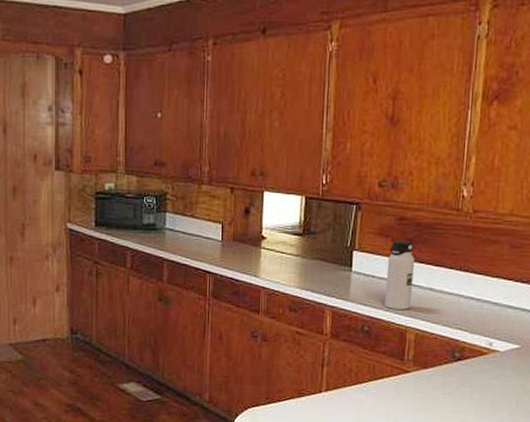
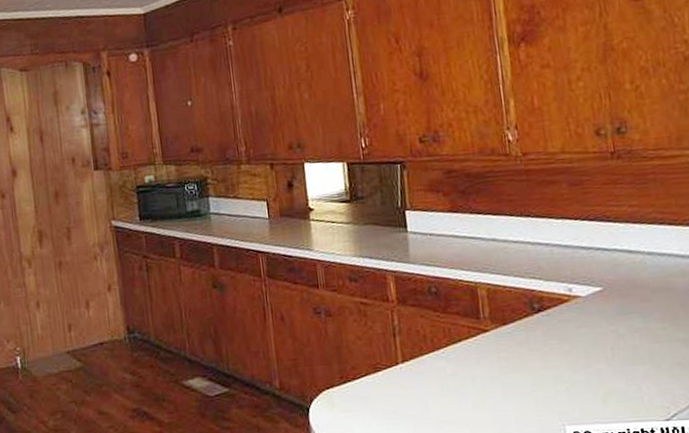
water bottle: present [385,240,414,310] -> none [442,193,477,266]

